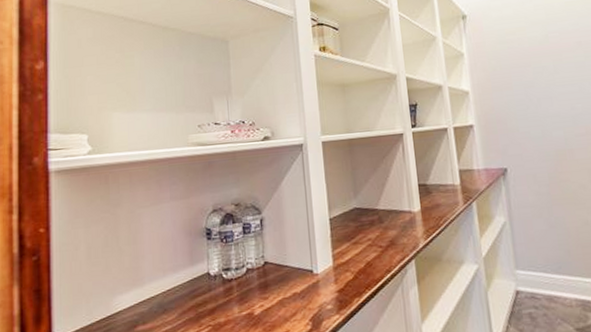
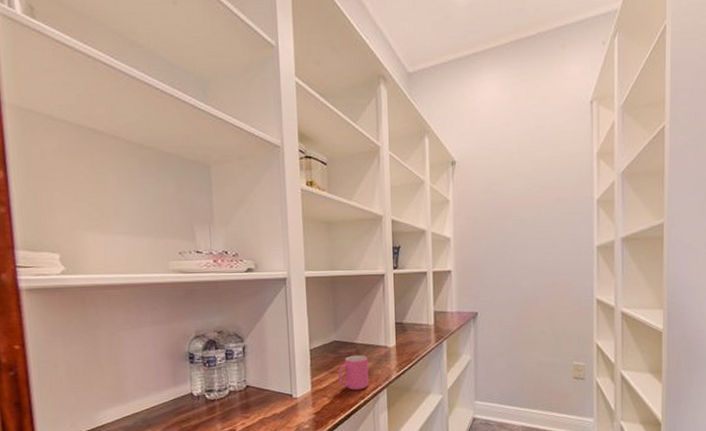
mug: none [361,222,395,263] -> present [338,354,369,390]

